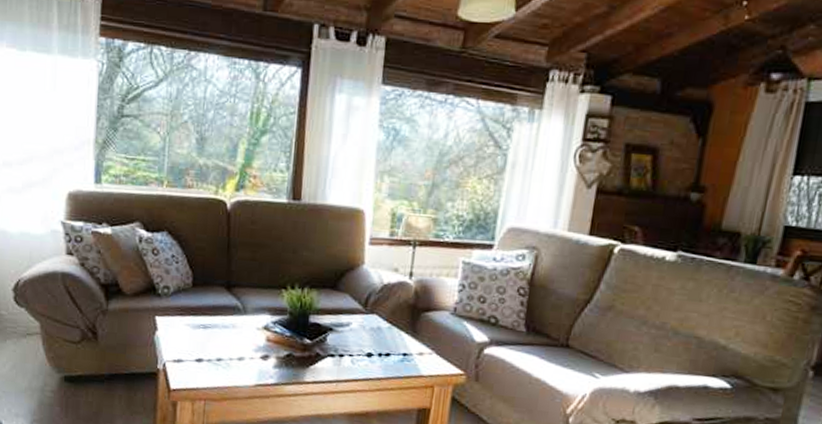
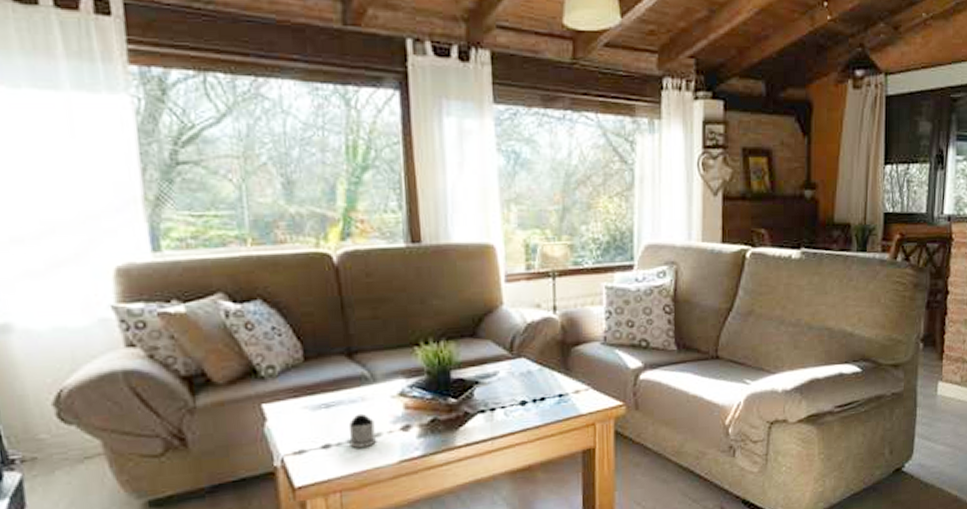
tea glass holder: none [218,338,240,367] -> present [349,413,377,448]

